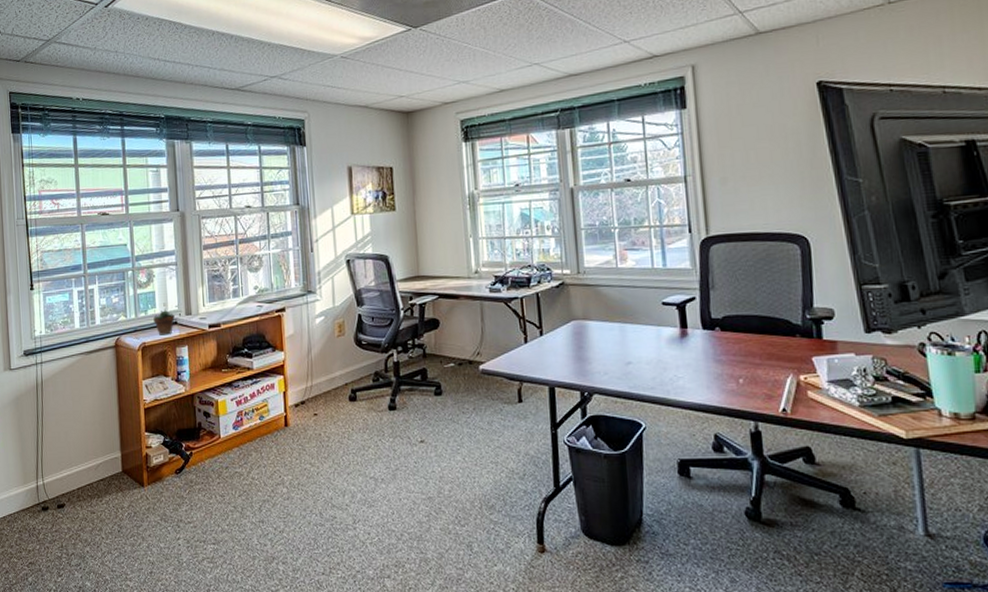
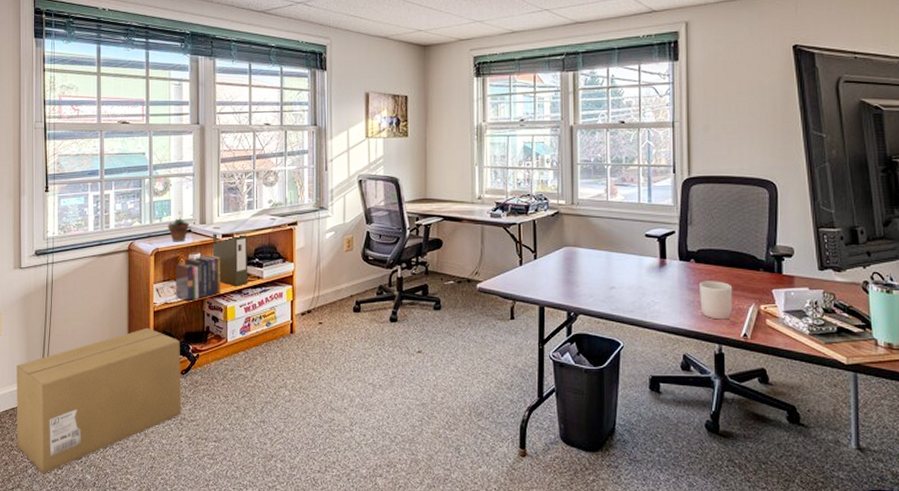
box: none [12,426,177,582] -> present [16,327,181,474]
books: none [163,347,211,397] -> present [175,255,221,302]
binder: none [199,323,237,379] -> present [212,233,248,286]
mug: none [727,350,768,394] -> present [699,281,733,320]

